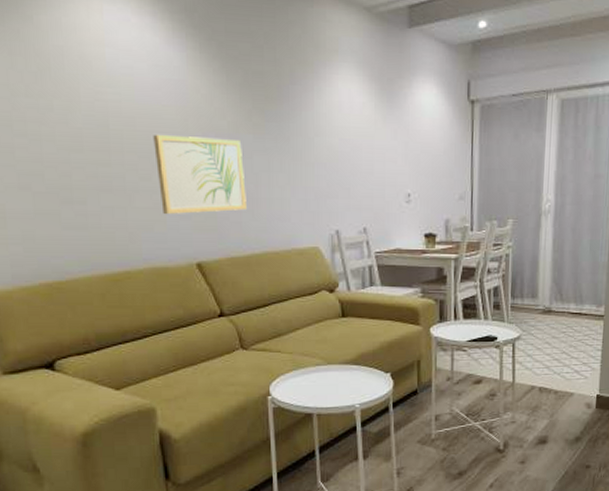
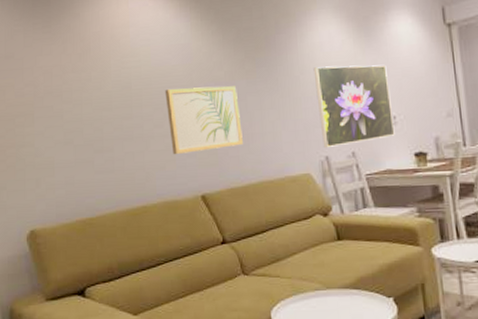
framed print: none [329,130,408,221] -> present [313,64,395,147]

